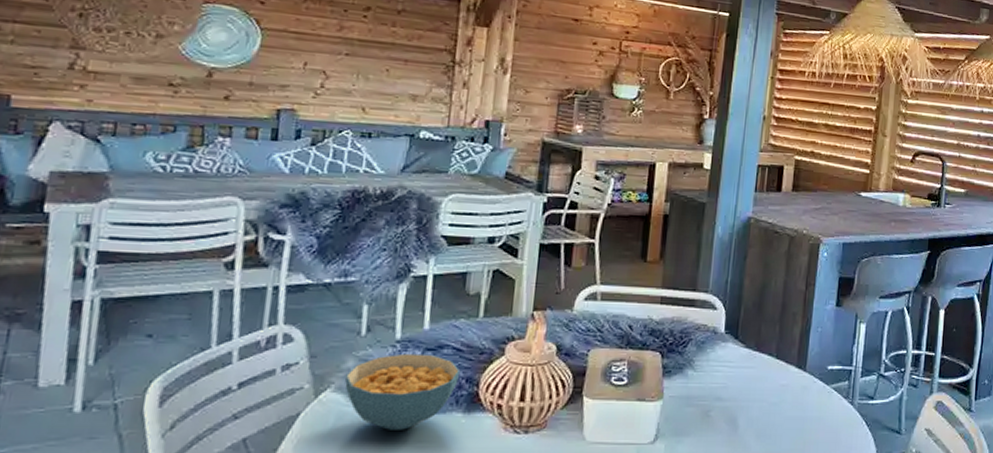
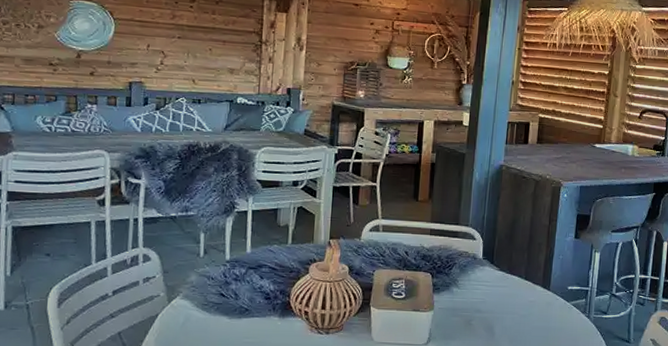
cereal bowl: present [344,353,461,430] -> none [189,271,276,329]

